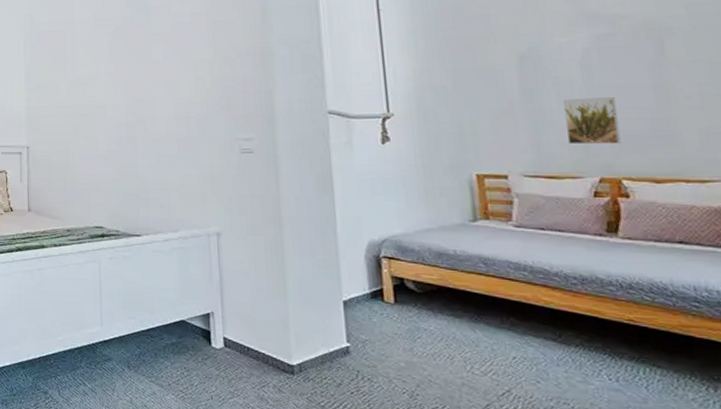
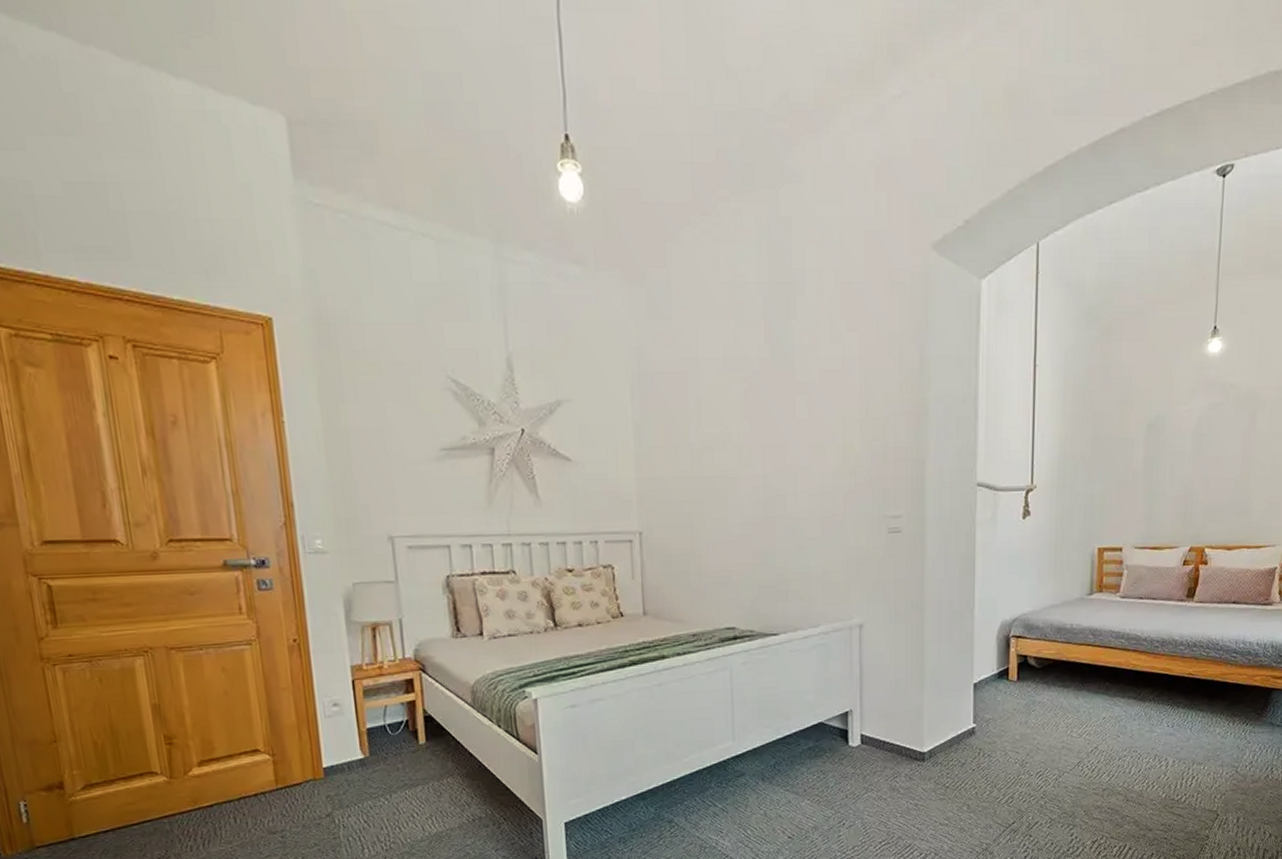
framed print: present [562,96,621,145] -> none [1172,467,1213,516]

